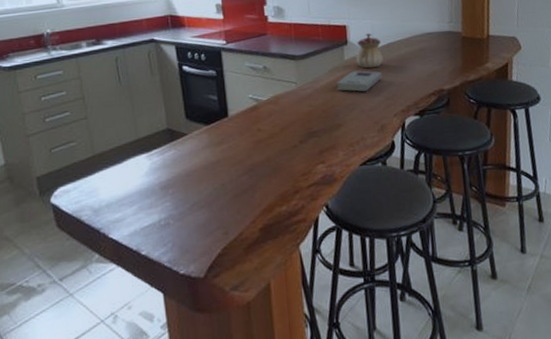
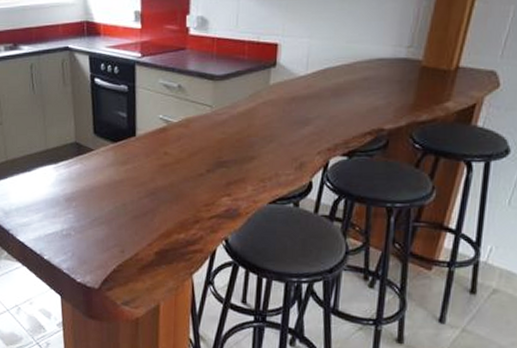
book: present [335,70,382,92] -> none [255,98,311,122]
teapot: present [355,34,384,69] -> none [282,55,317,97]

